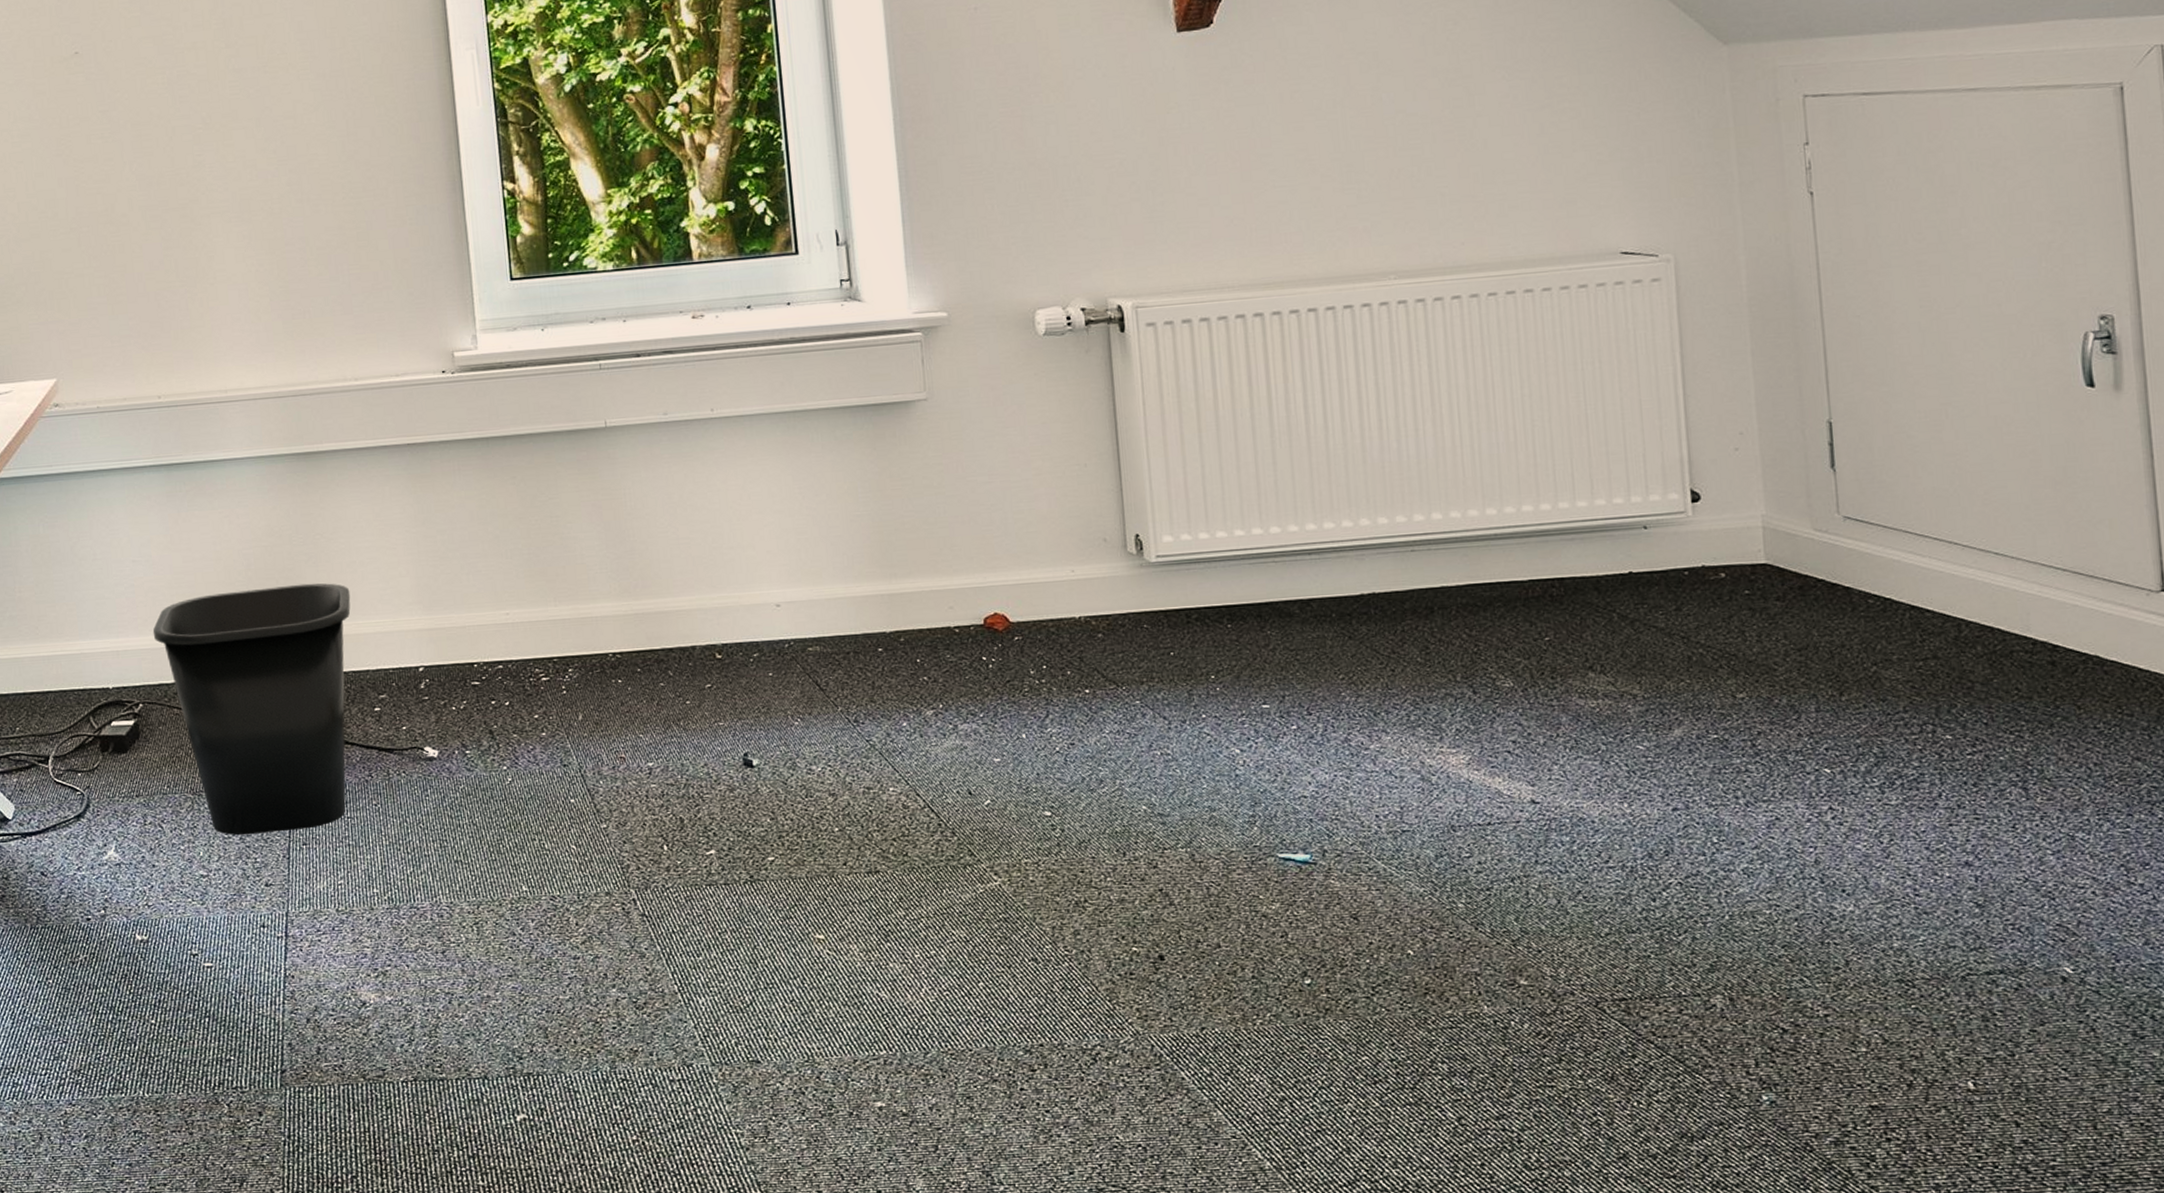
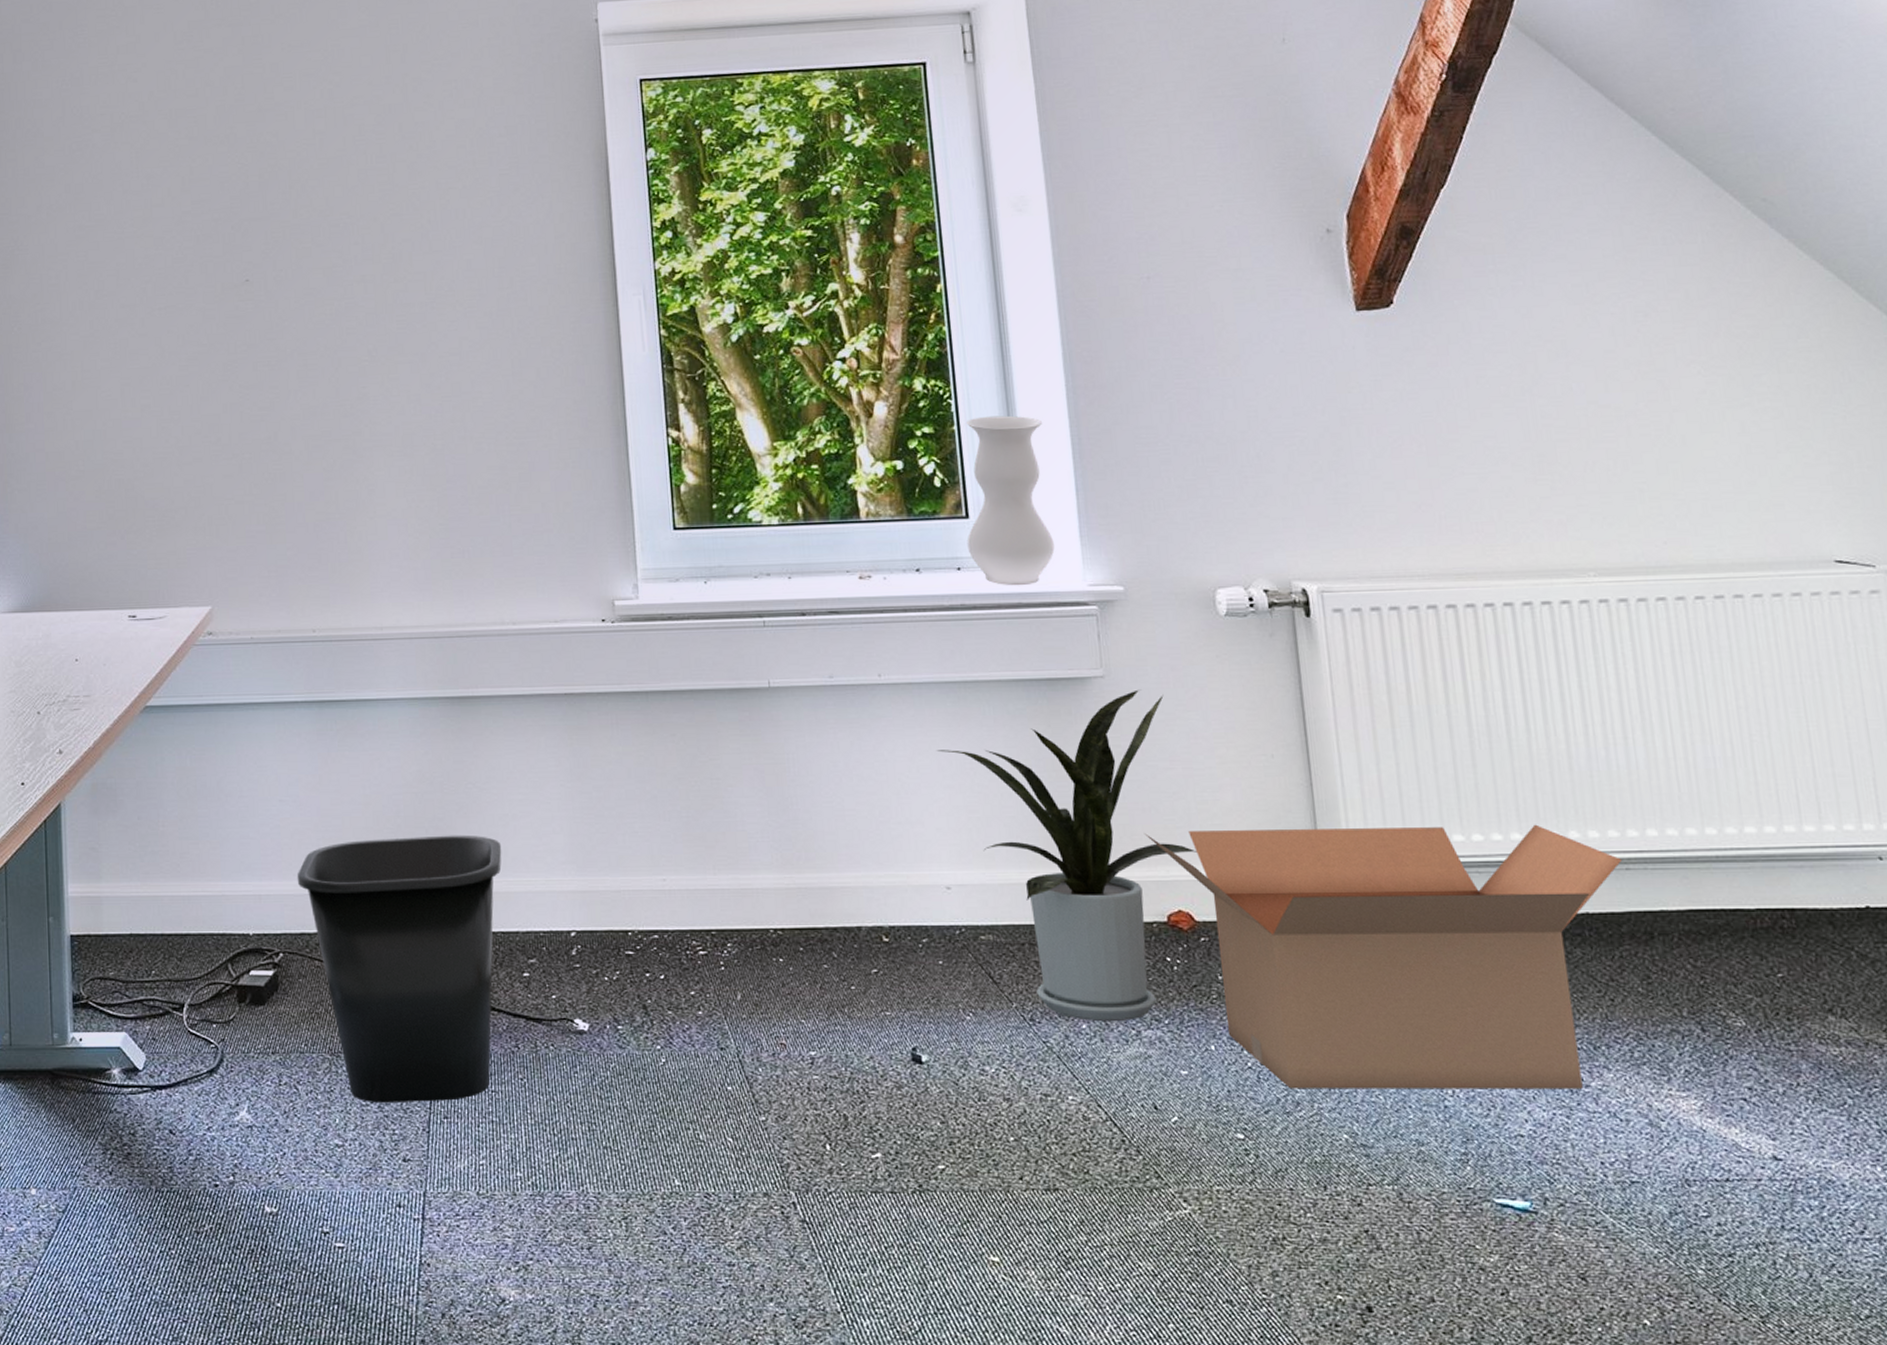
house plant: none [766,409,1013,719] -> present [936,689,1198,1022]
vase: none [796,151,881,318] -> present [966,415,1055,586]
cardboard box: none [963,514,1409,769] -> present [1143,824,1623,1090]

